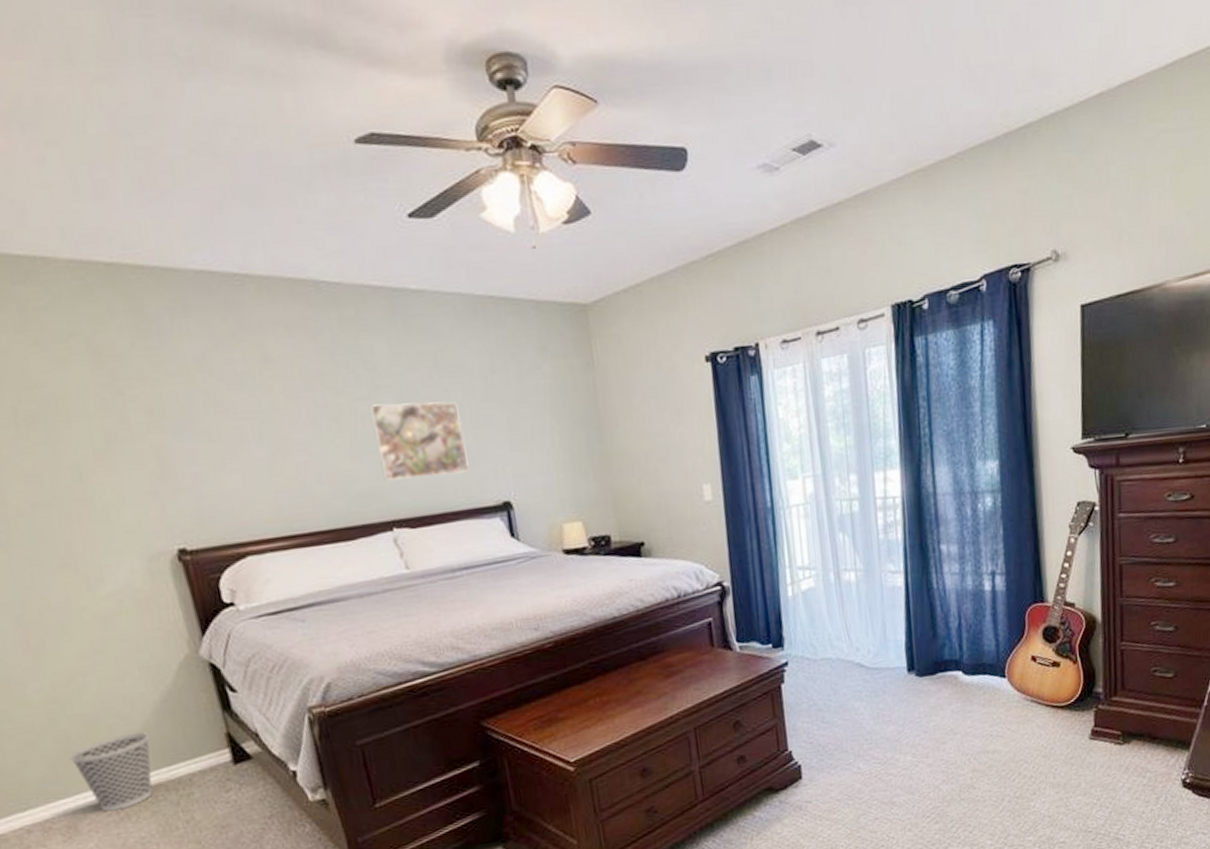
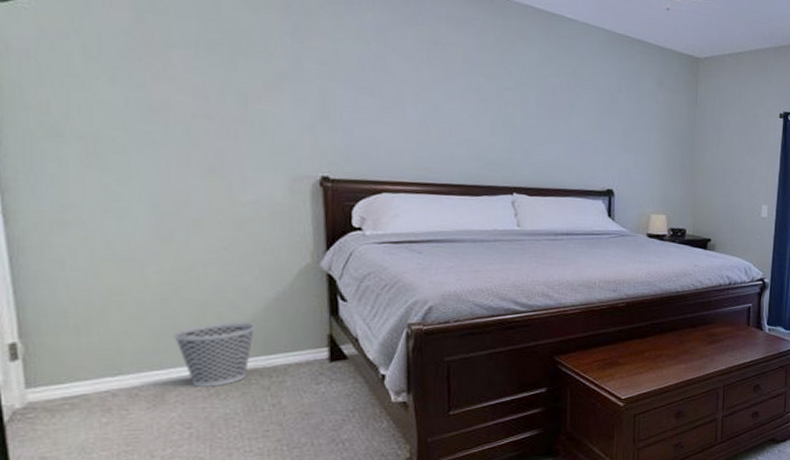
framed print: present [369,401,471,481] -> none [513,95,587,161]

